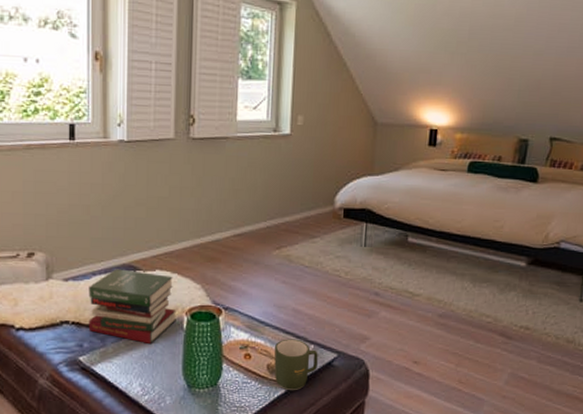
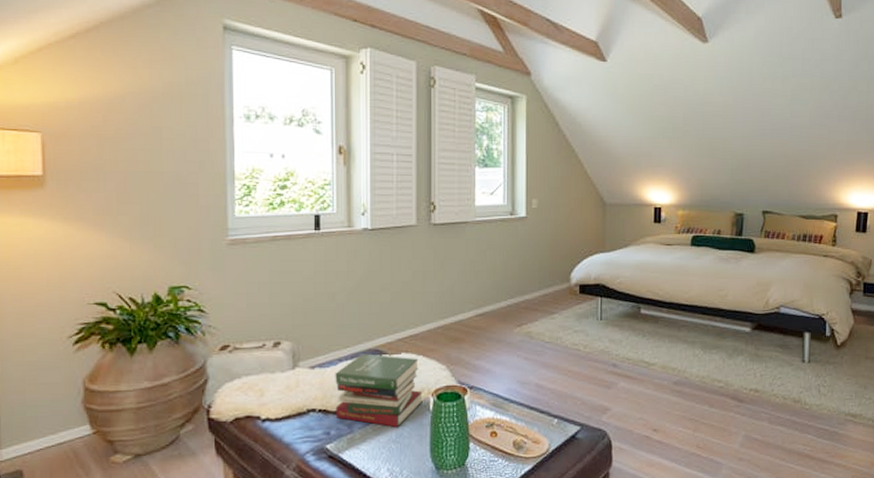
mug: present [274,339,318,391] -> none [519,414,562,467]

